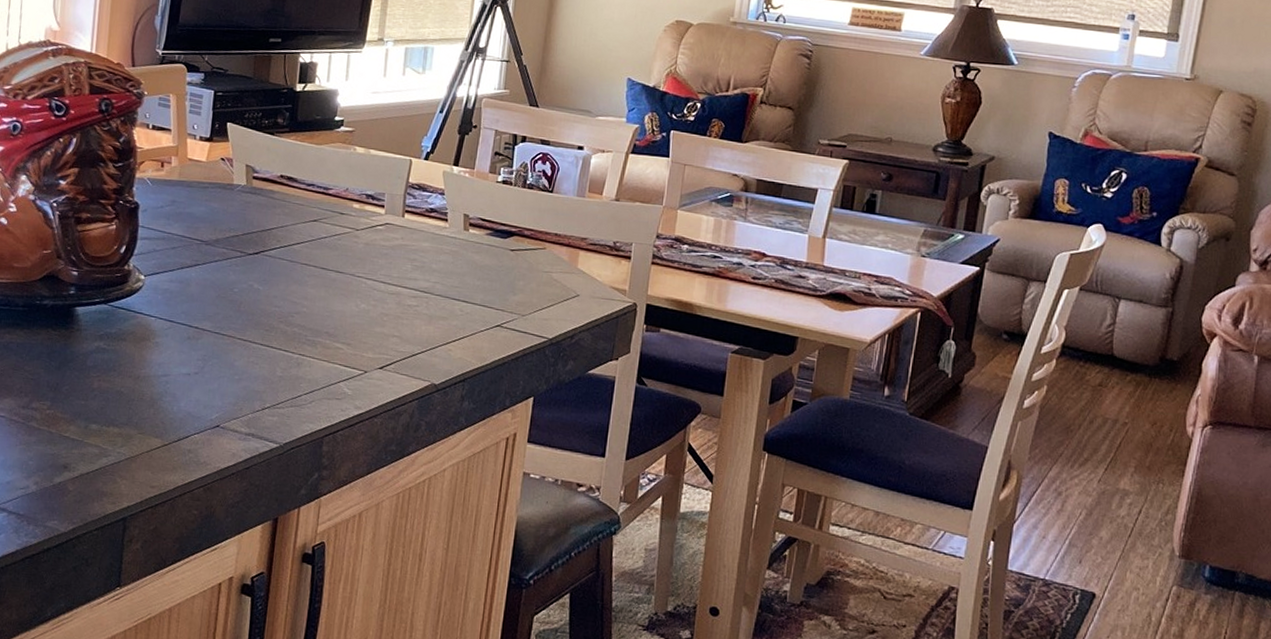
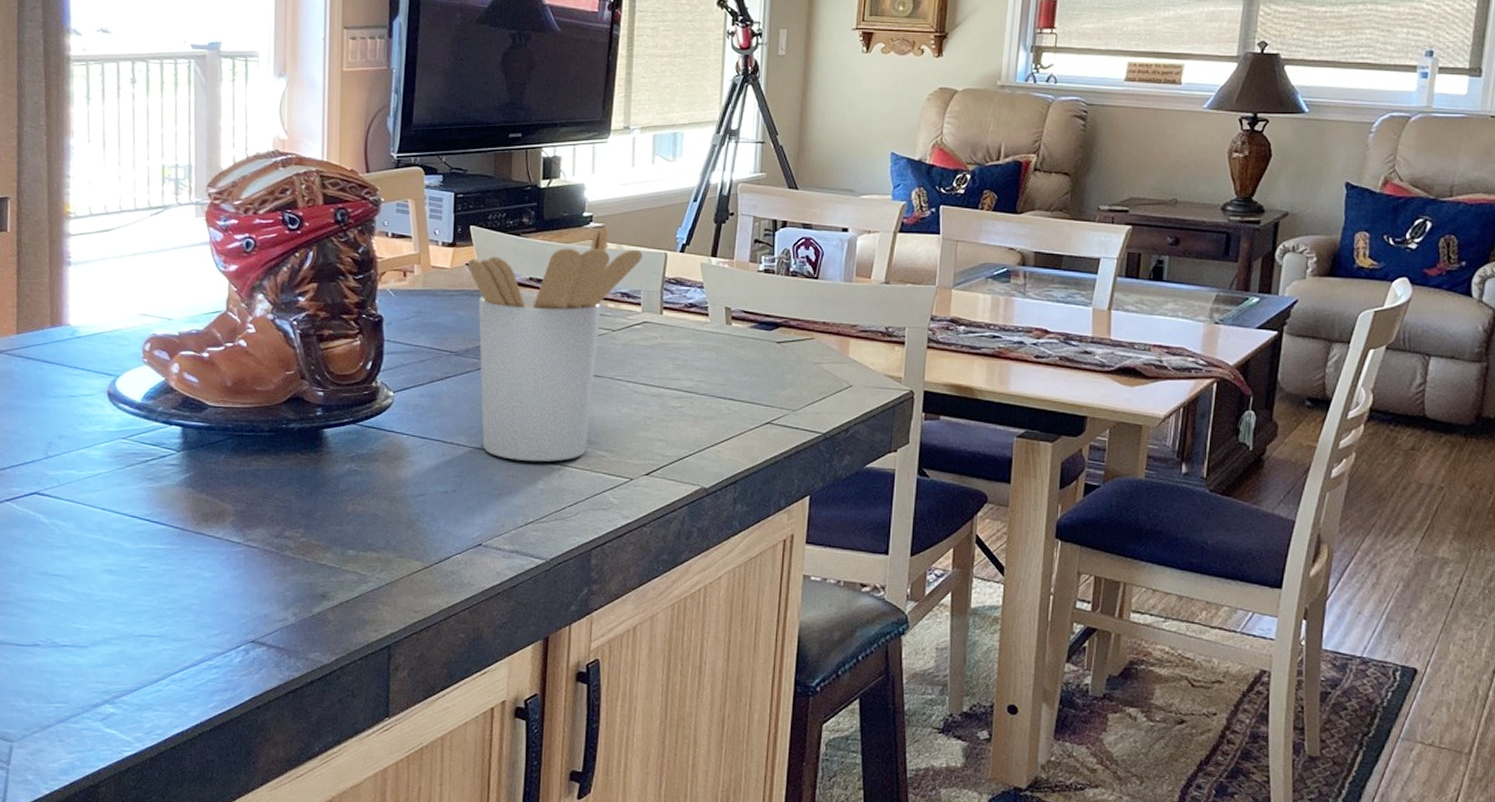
utensil holder: none [222,130,389,351] -> present [468,226,643,462]

